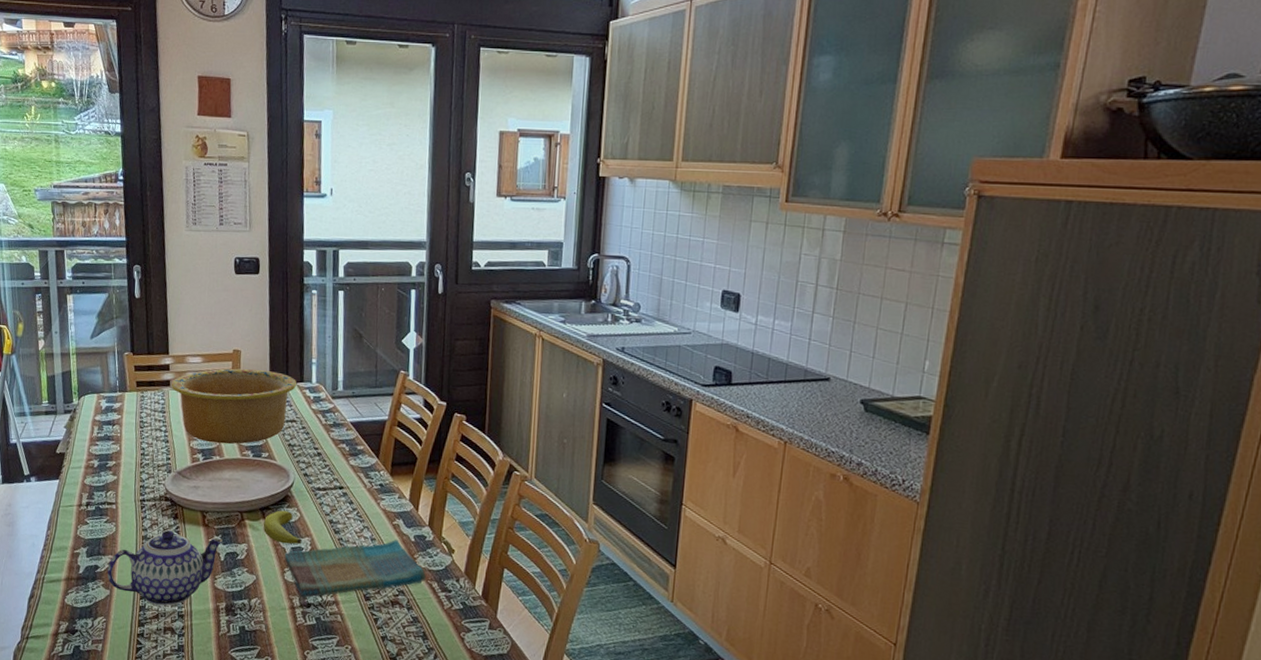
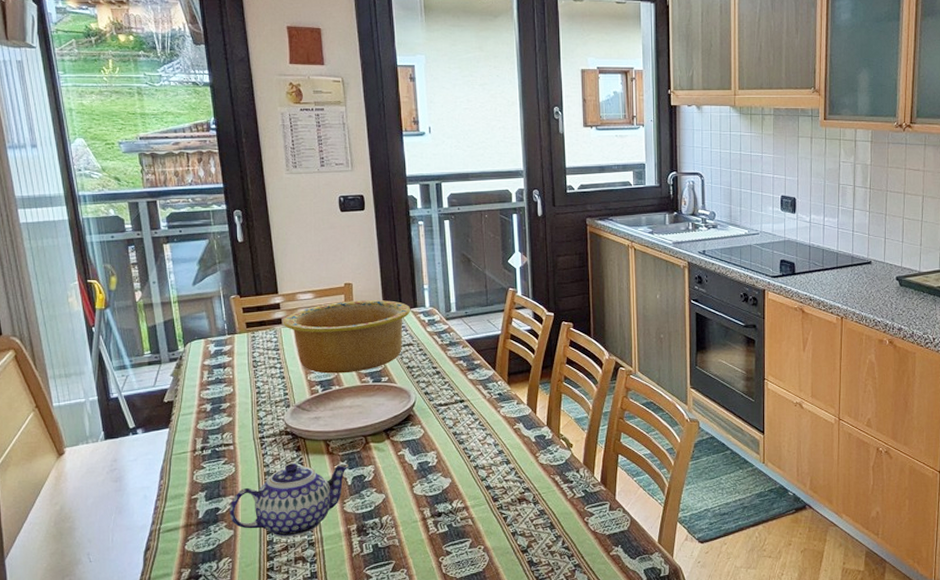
banana: present [263,510,302,545] -> none [388,429,428,460]
dish towel: present [284,540,426,598] -> none [411,442,548,508]

